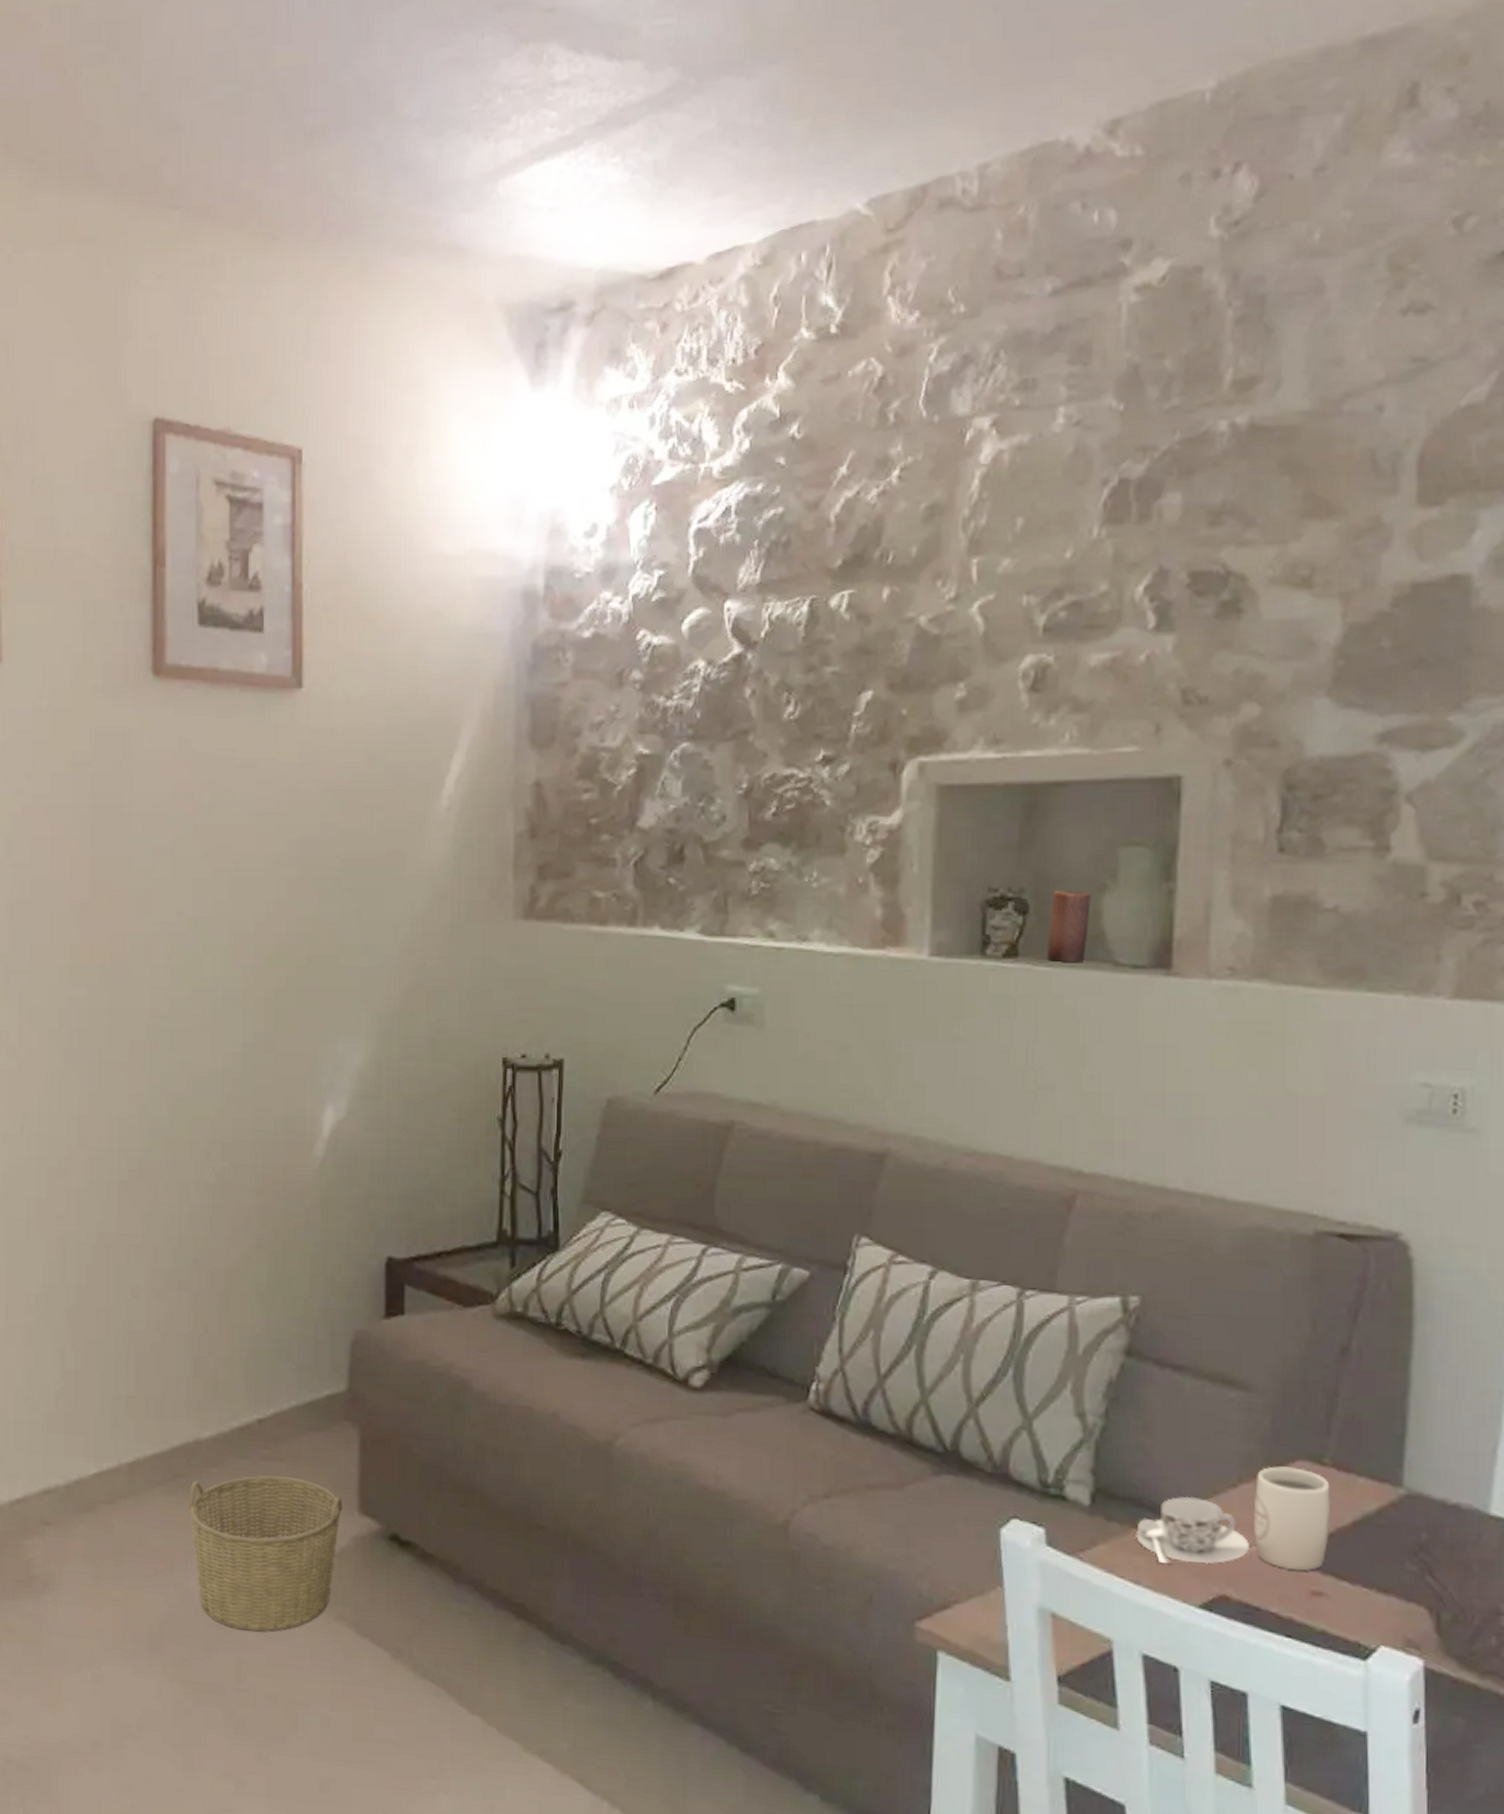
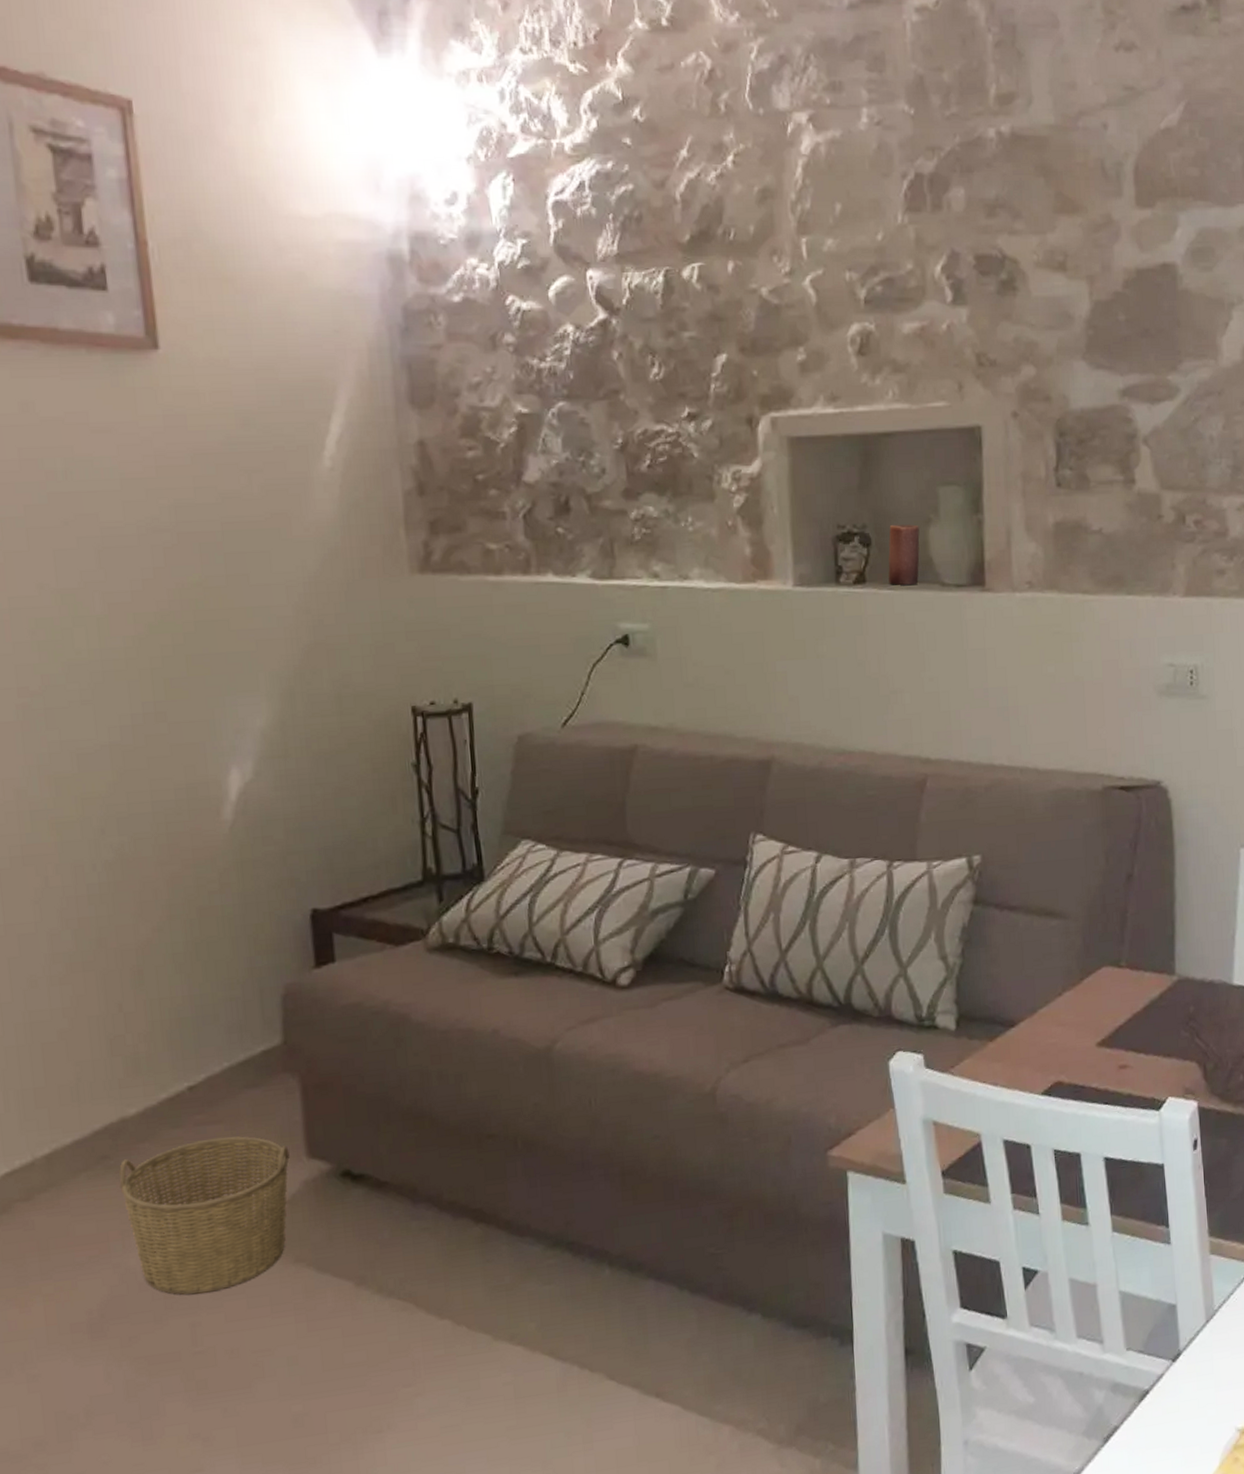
teacup: present [1136,1496,1249,1565] -> none [992,1008,1074,1066]
mug: present [1253,1466,1332,1570] -> none [1074,972,1129,1052]

